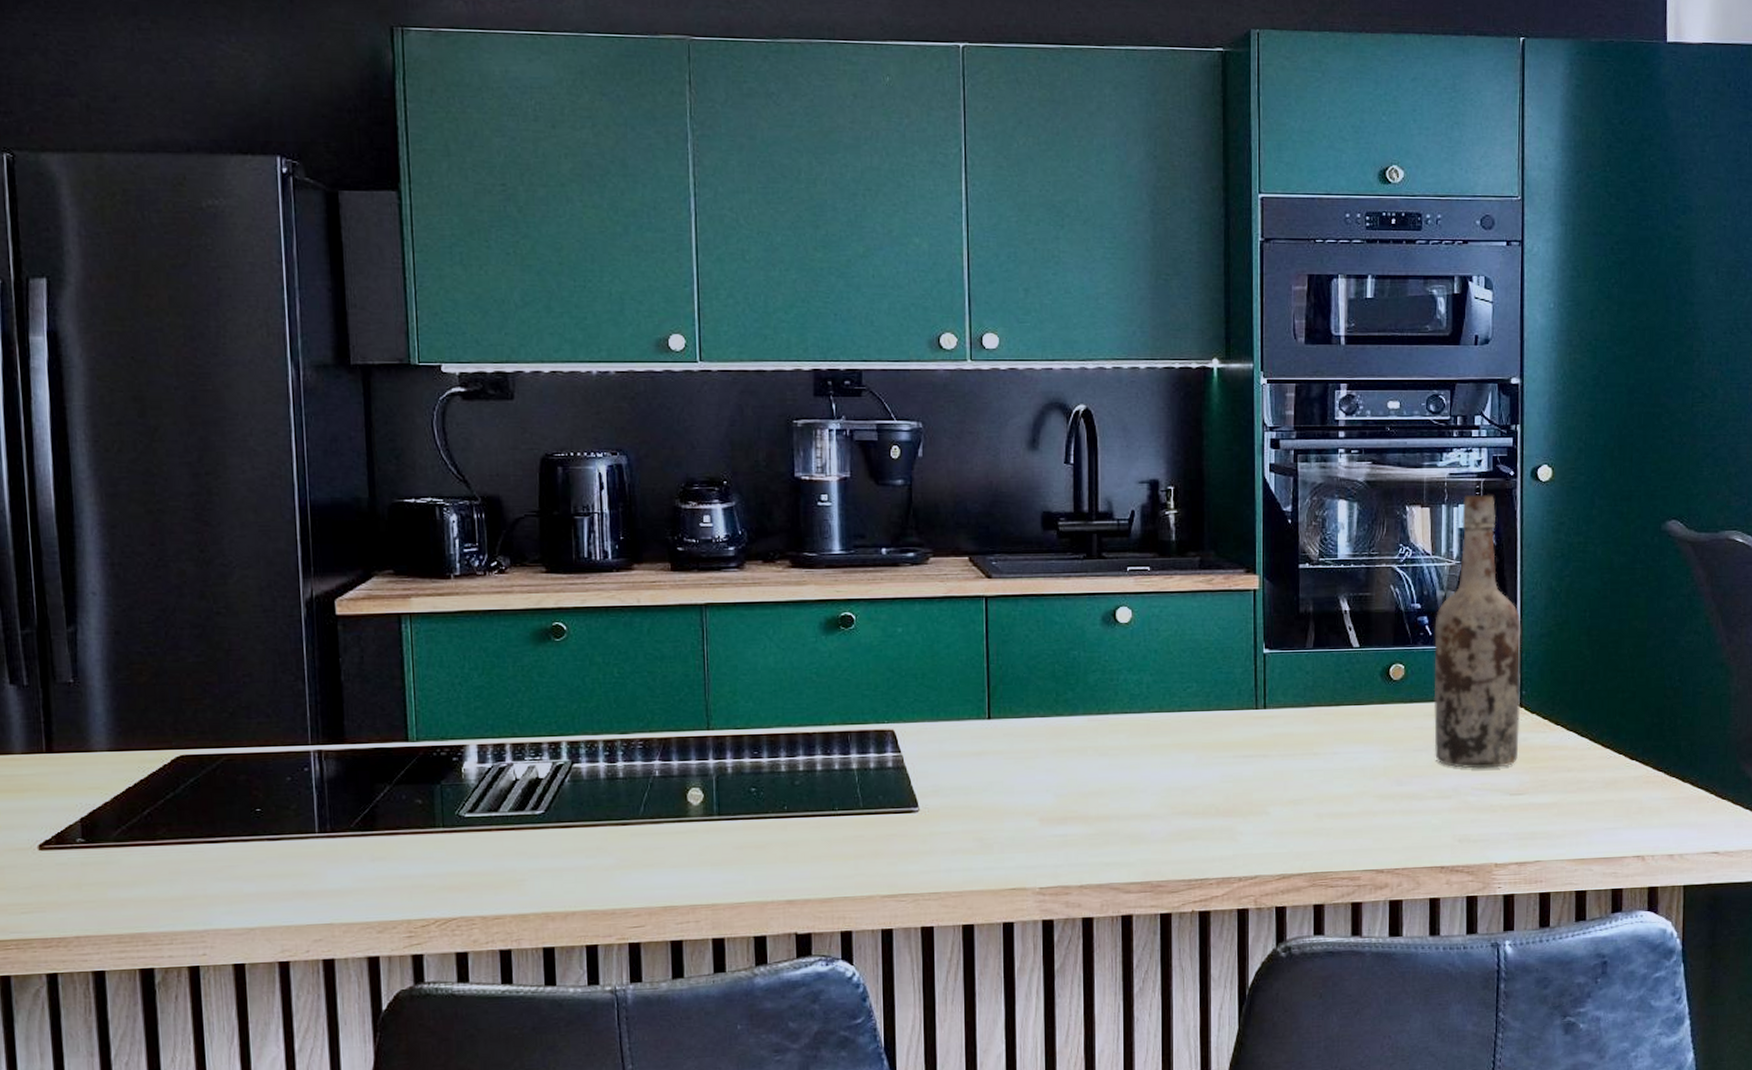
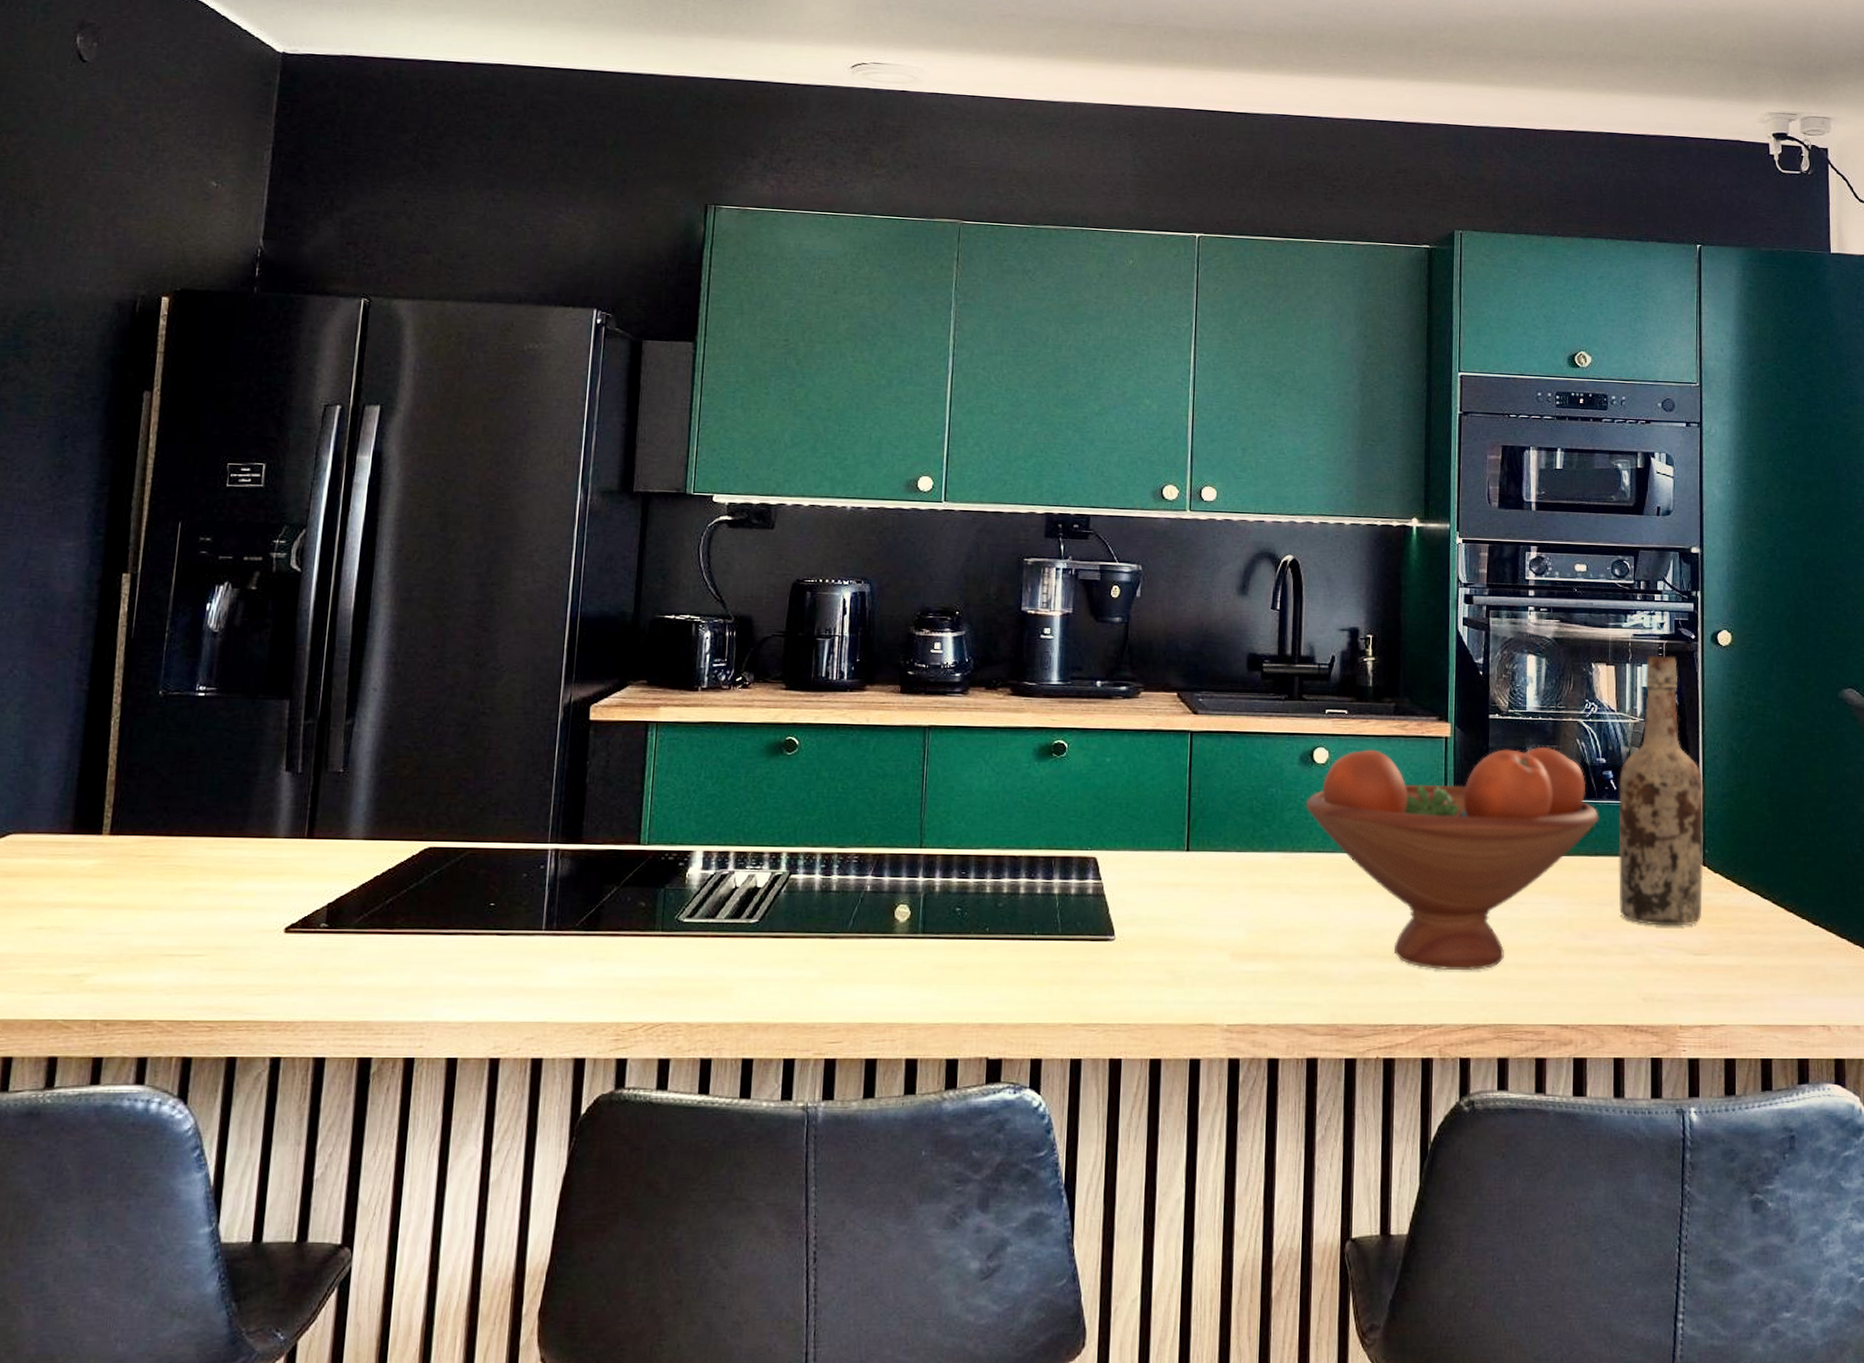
fruit bowl: none [1111,594,1414,824] -> present [1306,746,1599,971]

